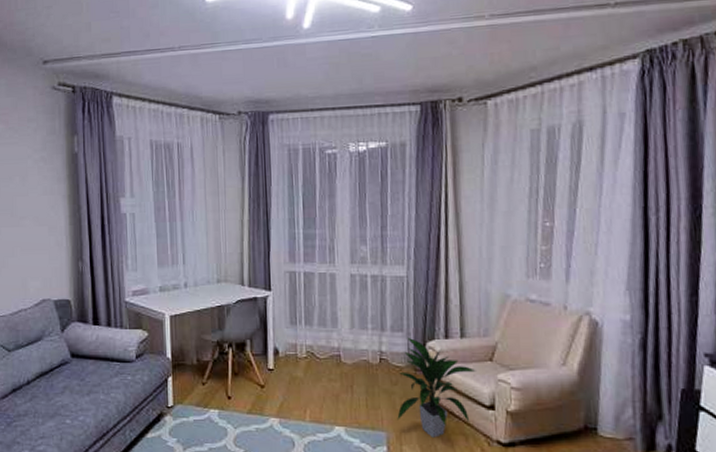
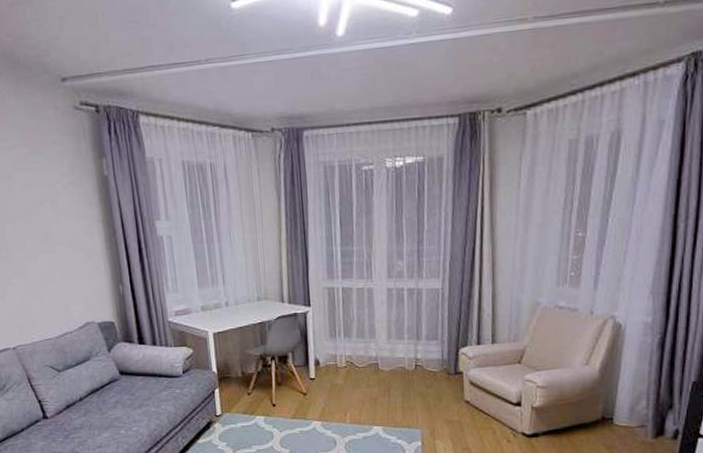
indoor plant: present [397,337,476,438] -> none [431,344,505,432]

